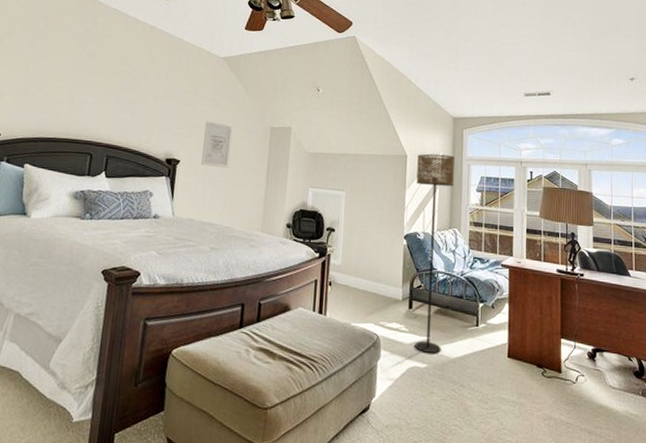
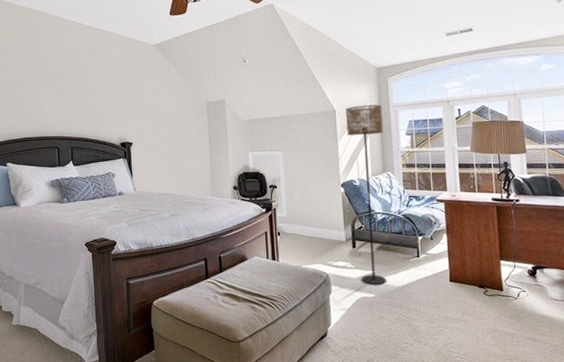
wall art: present [201,121,233,168] -> none [148,104,175,145]

